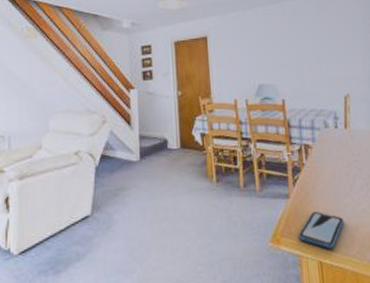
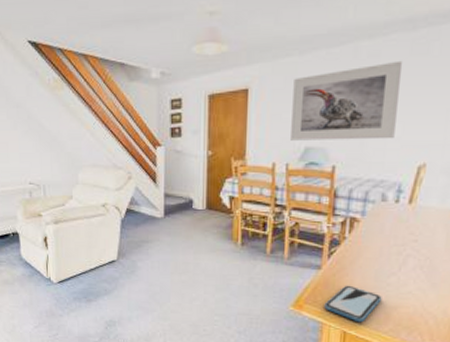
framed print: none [242,16,323,79] -> present [291,60,403,141]

